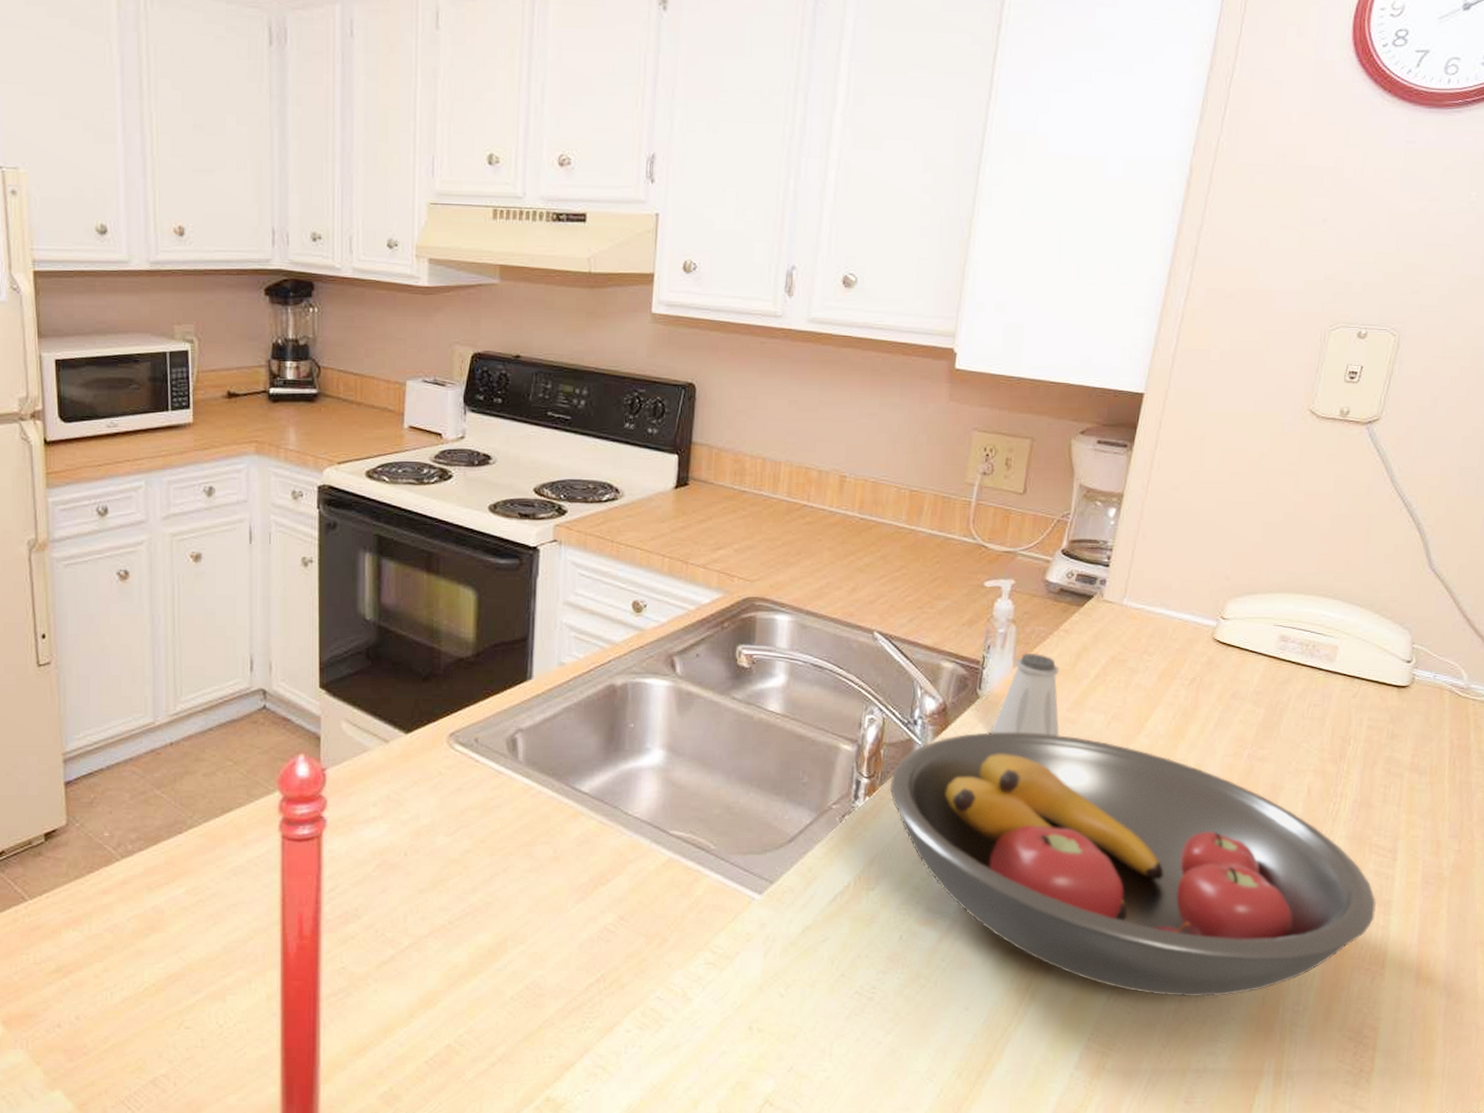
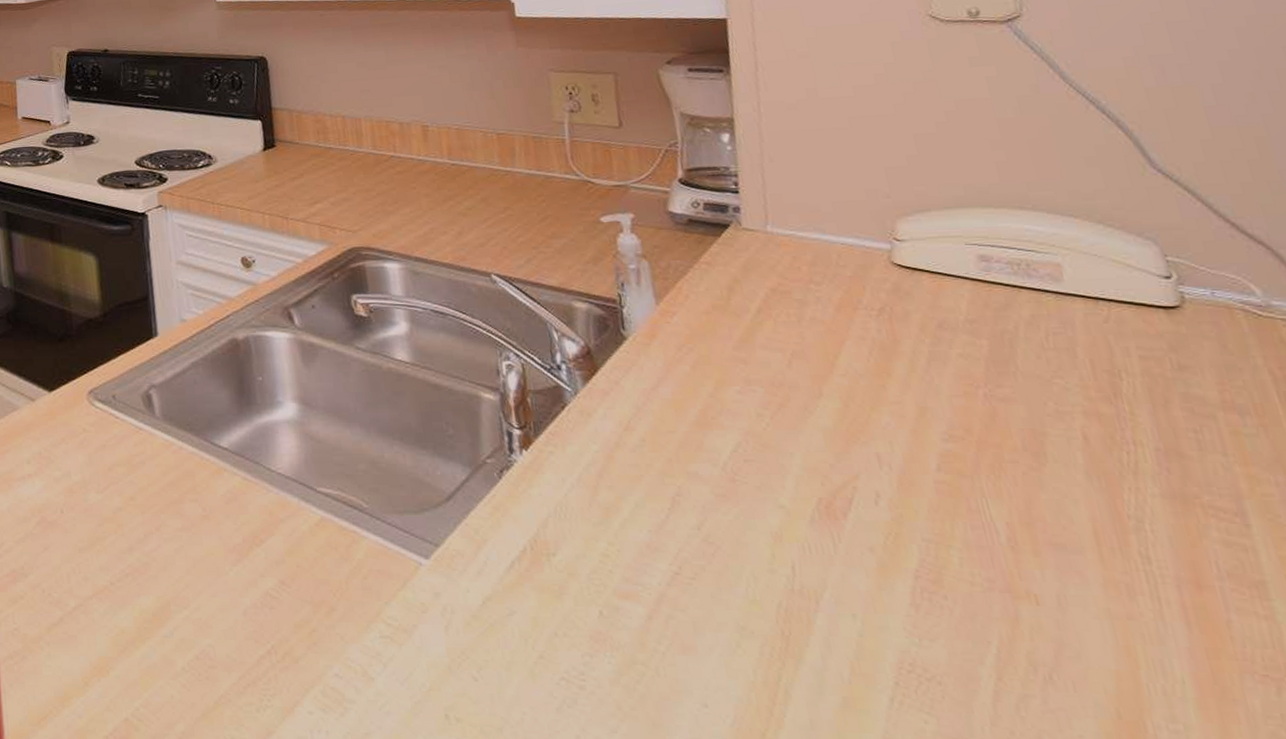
fruit bowl: present [889,732,1376,997] -> none [545,375,1248,705]
saltshaker: present [992,652,1059,736] -> none [649,288,732,379]

